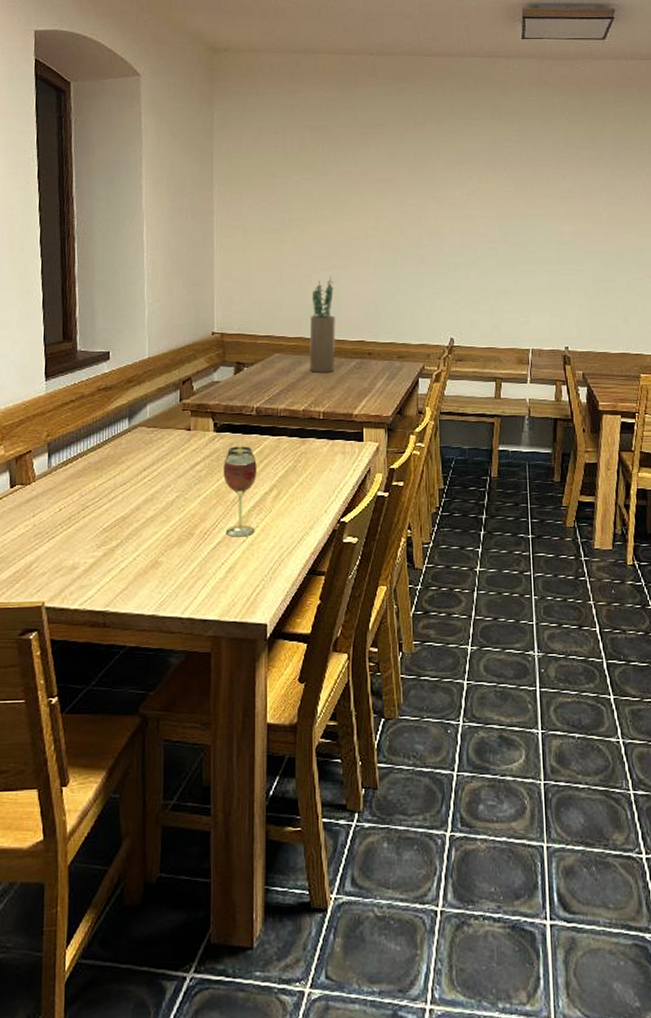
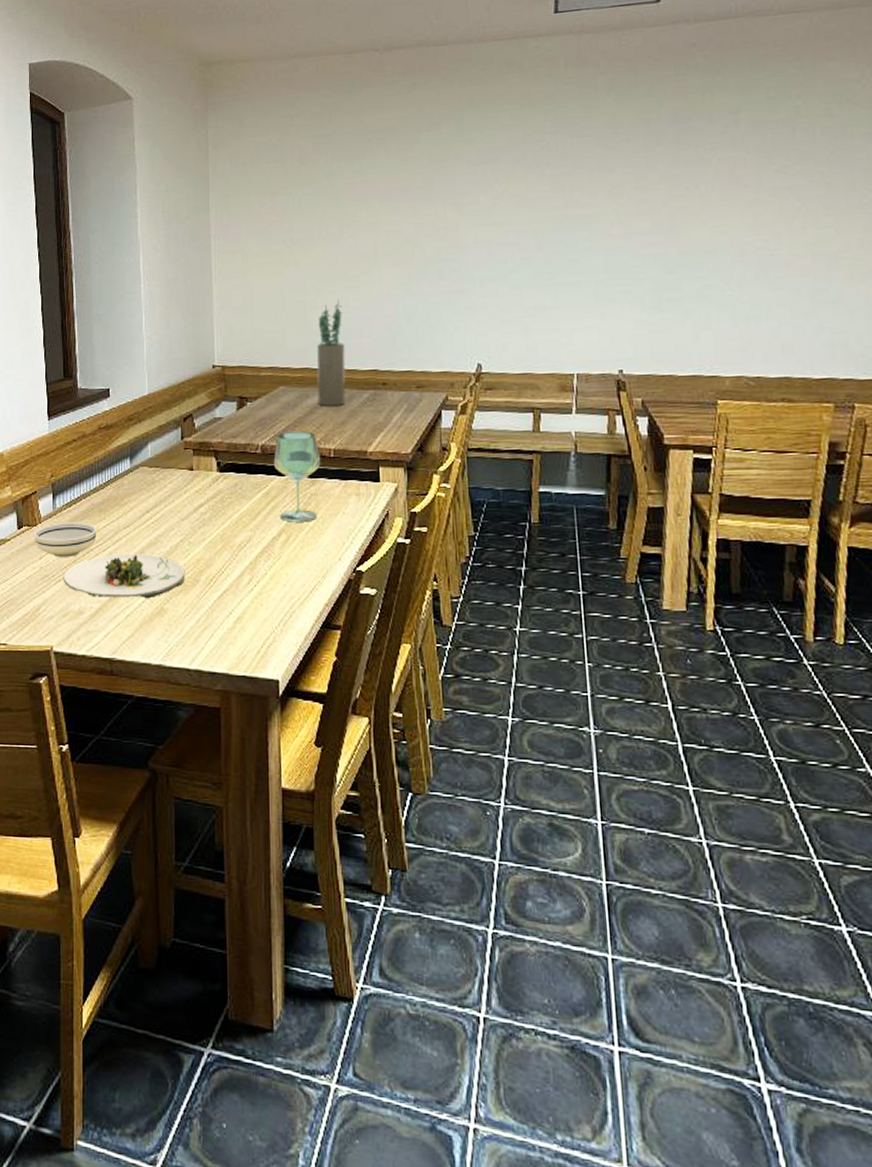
bowl: none [27,480,93,515] -> present [34,522,97,557]
salad plate: none [57,509,180,553] -> present [63,553,185,598]
wineglass: present [223,446,257,537] -> none [228,487,264,585]
wine glass: none [267,395,311,479] -> present [273,431,321,522]

